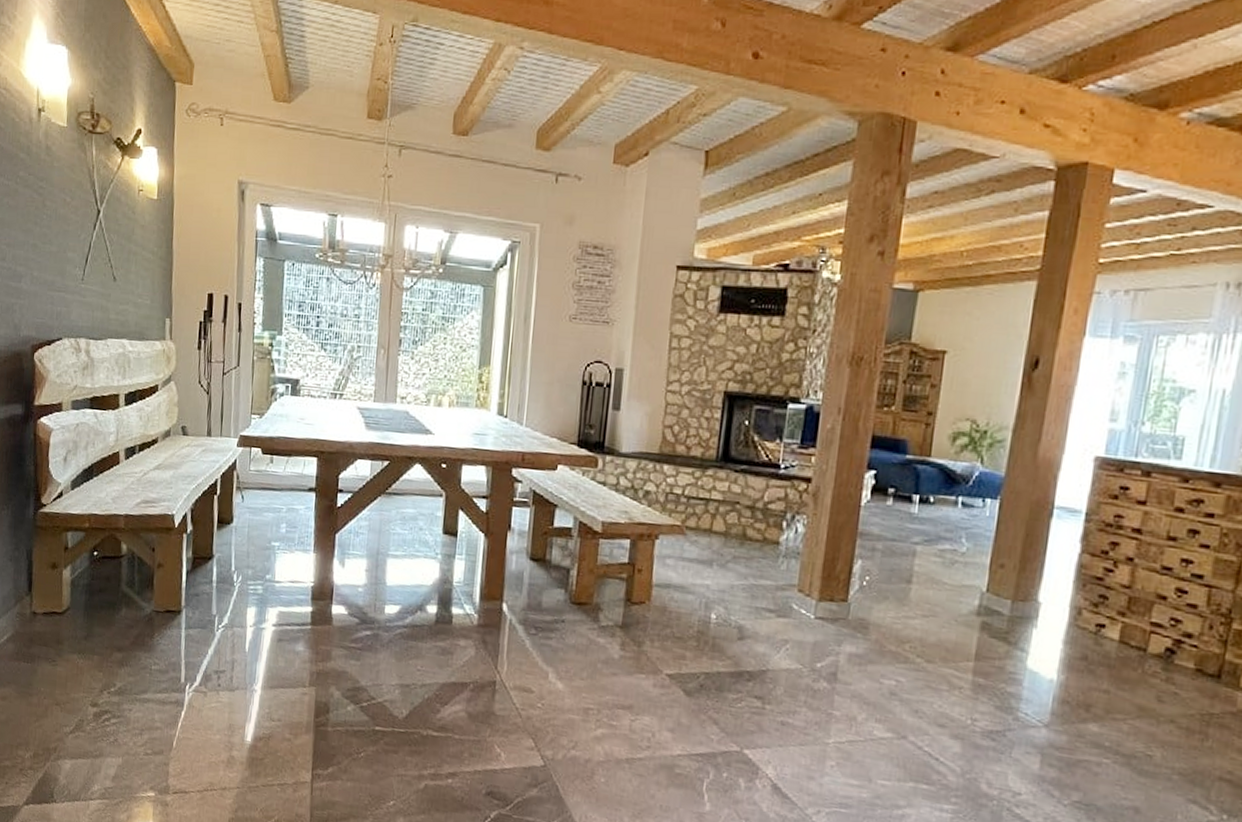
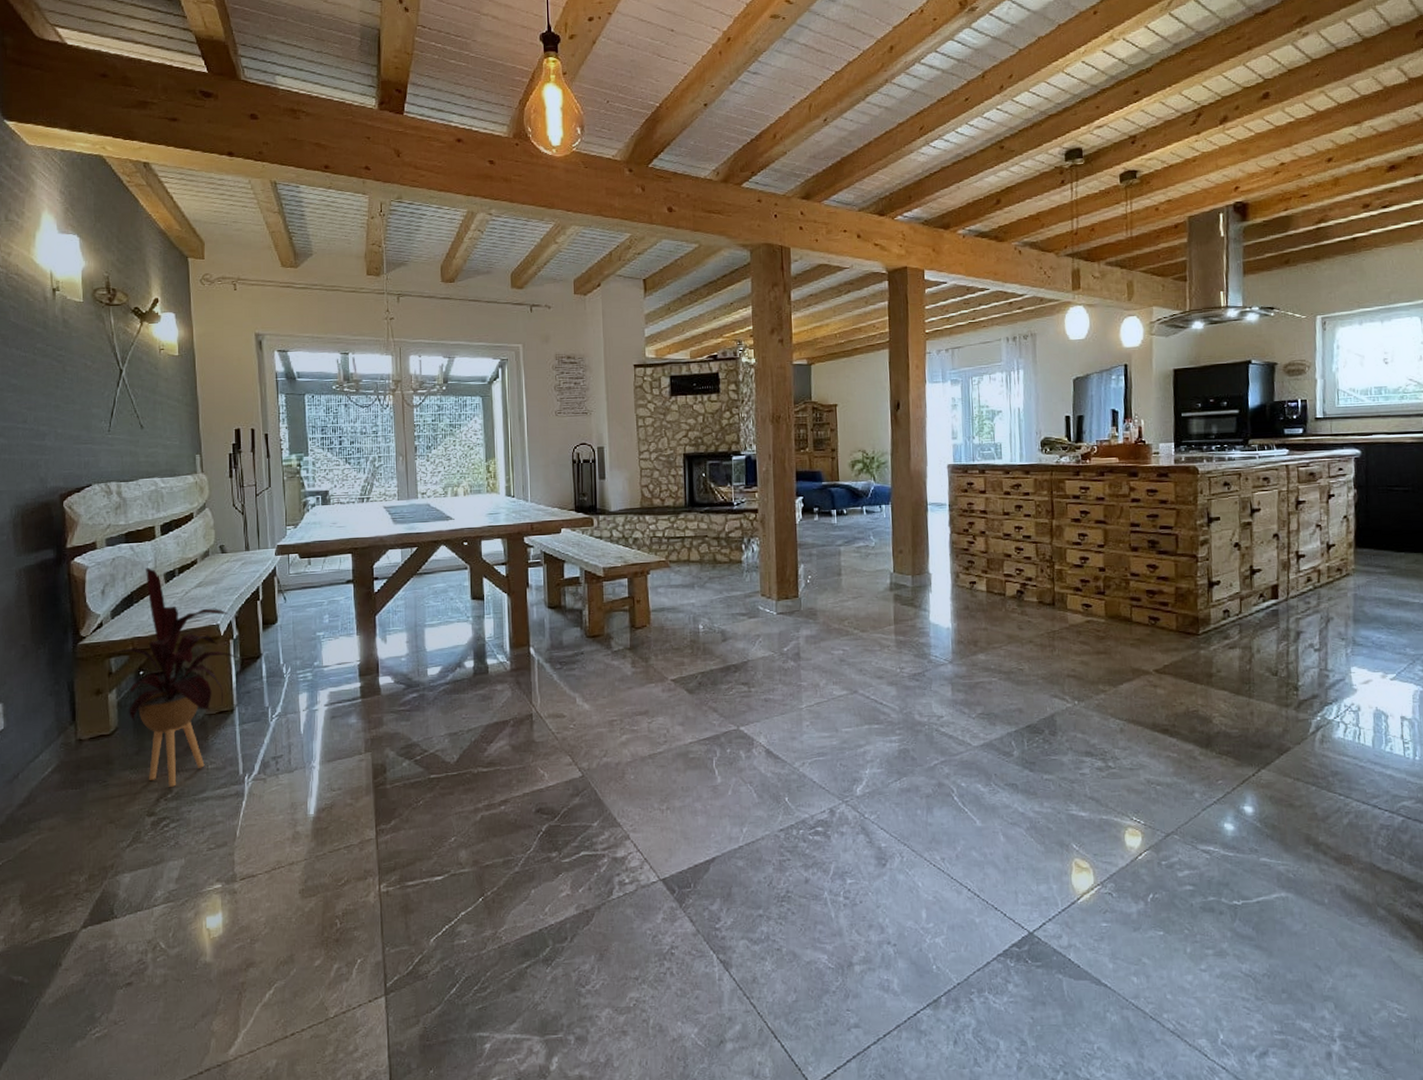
house plant: none [66,439,202,681] -> present [108,568,250,787]

